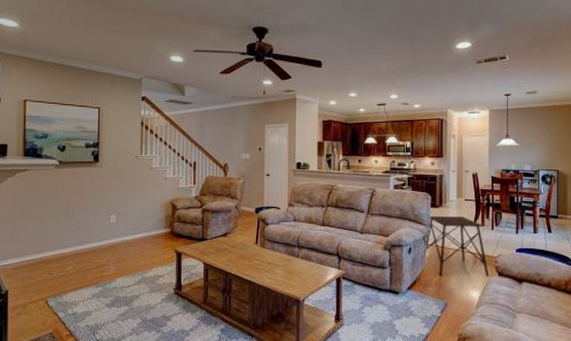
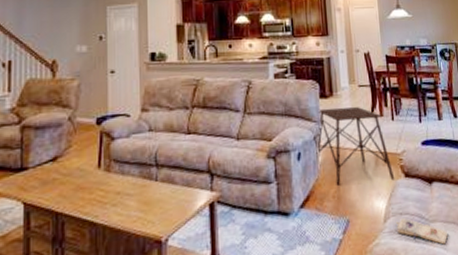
paperback book: none [487,307,532,332] -> present [396,218,449,245]

